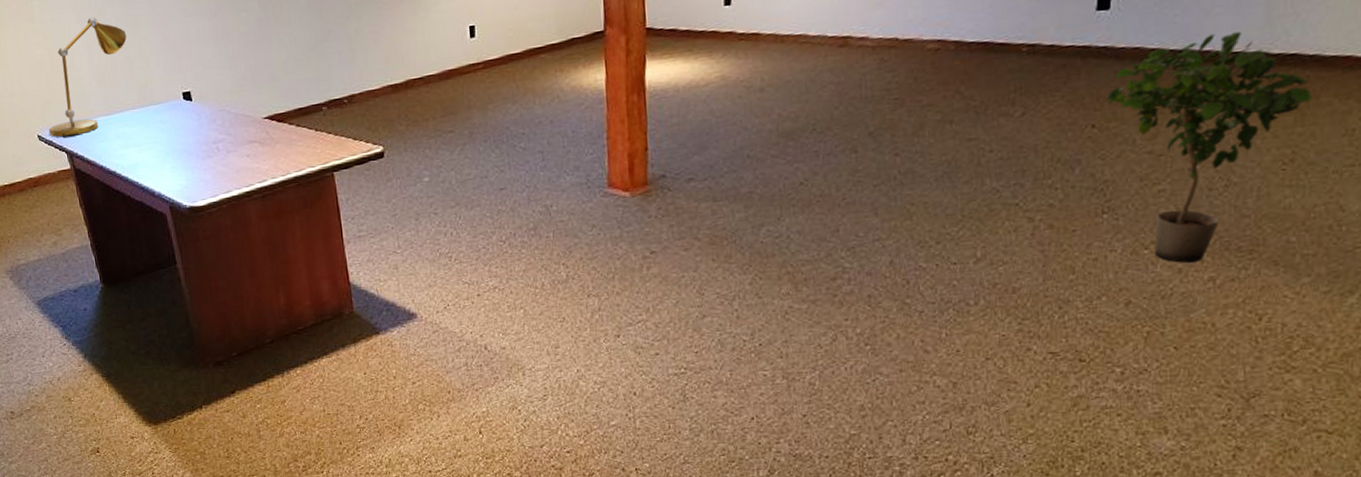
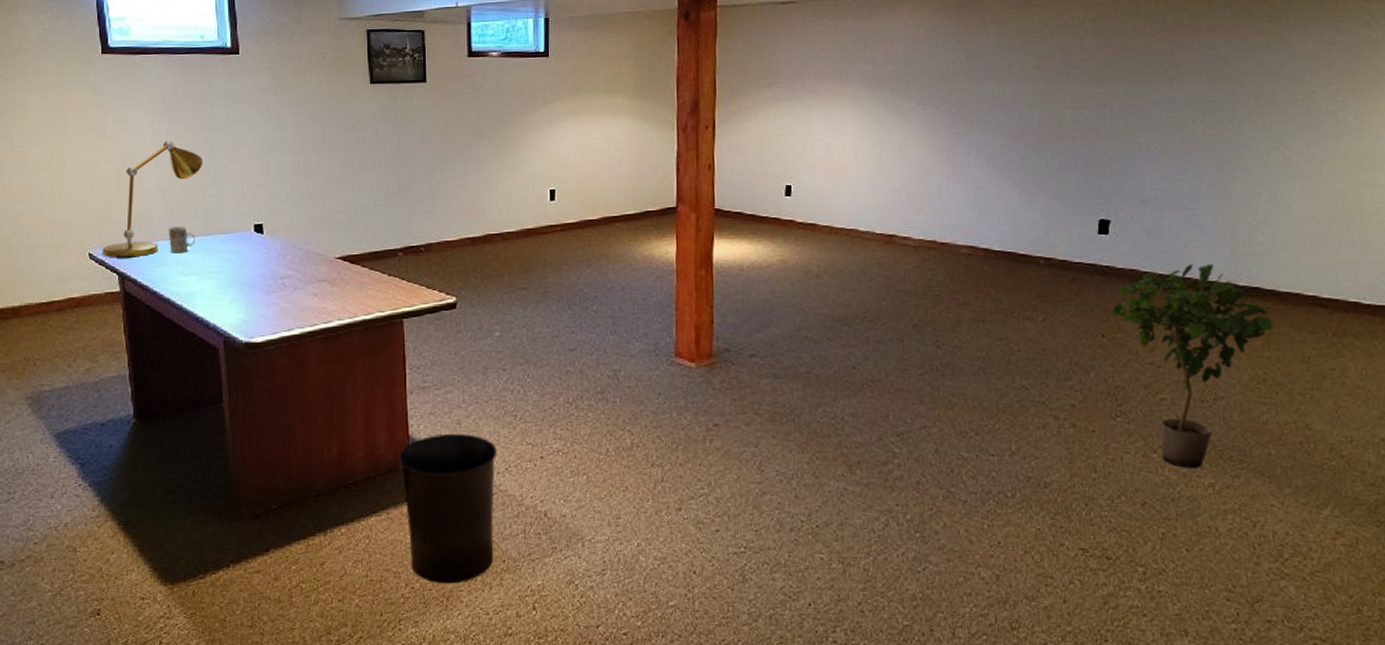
mug: none [104,101,131,128] -> present [168,226,196,254]
waste bin: none [342,277,439,415] -> present [398,434,497,584]

